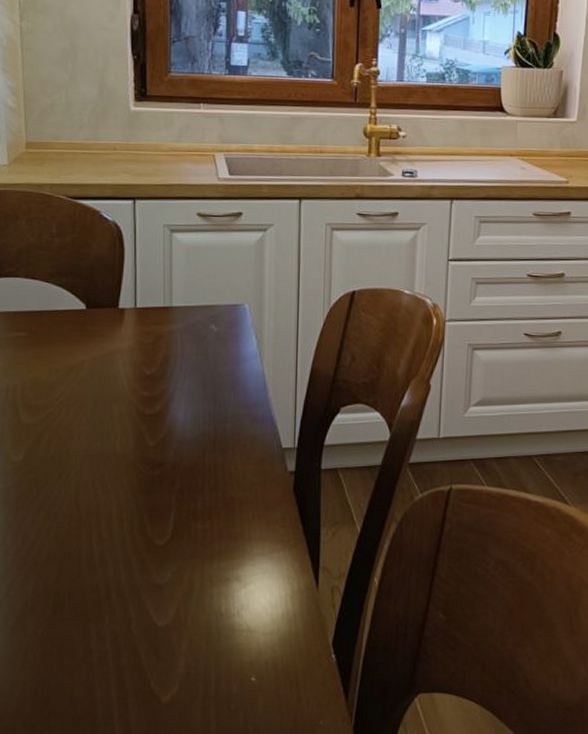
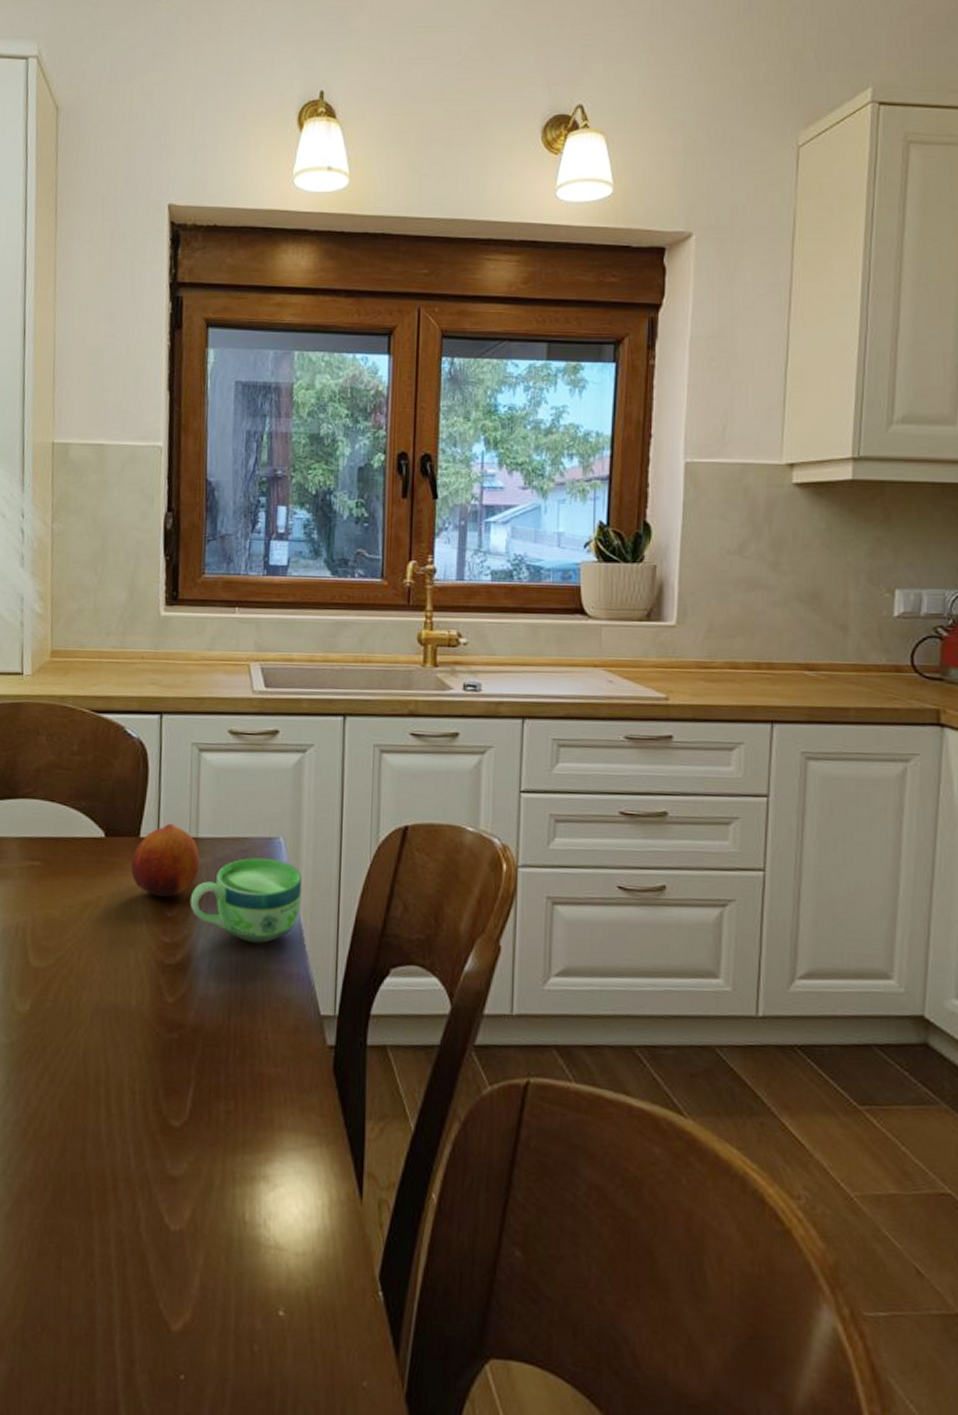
fruit: none [112,295,175,358] -> present [131,823,200,897]
cup: none [166,322,265,393] -> present [190,857,302,943]

